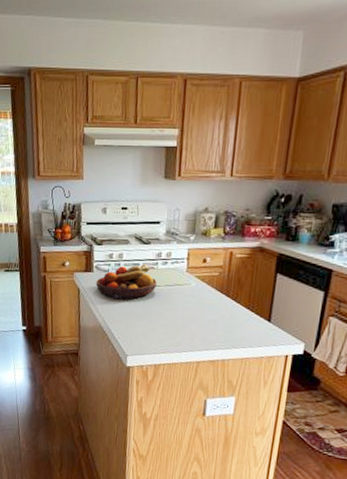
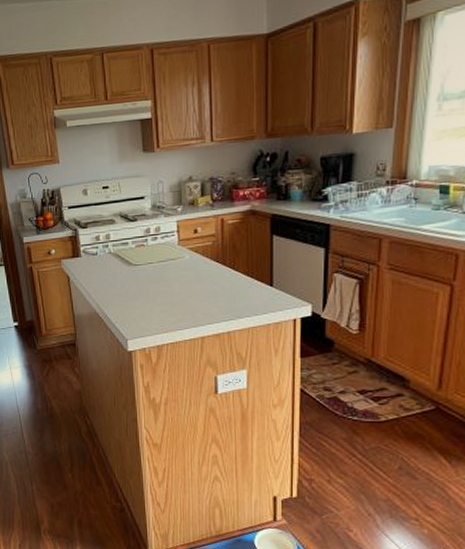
fruit bowl: present [96,264,158,300] -> none [85,242,150,282]

